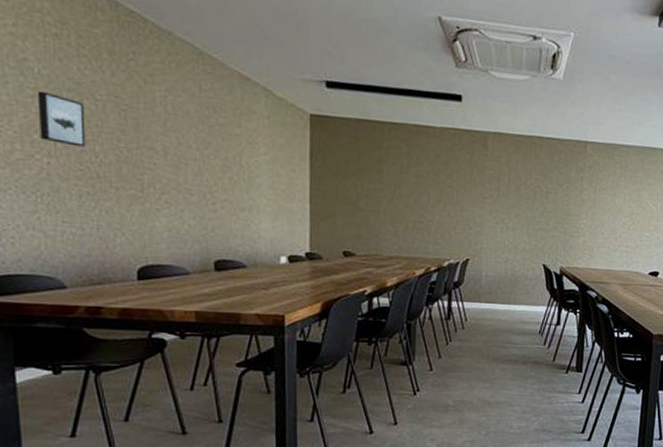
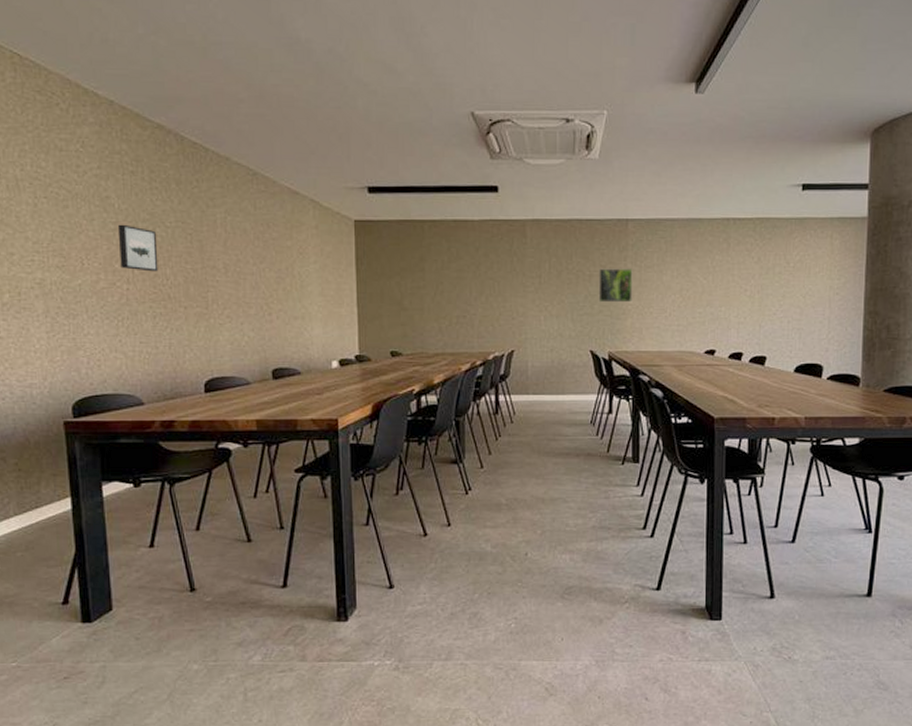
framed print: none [554,186,588,222] -> present [598,268,633,303]

